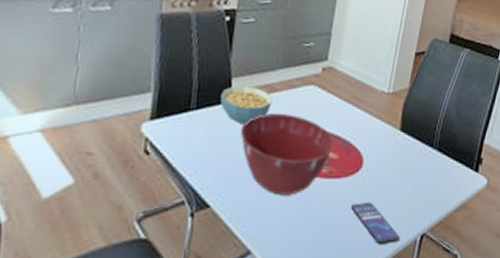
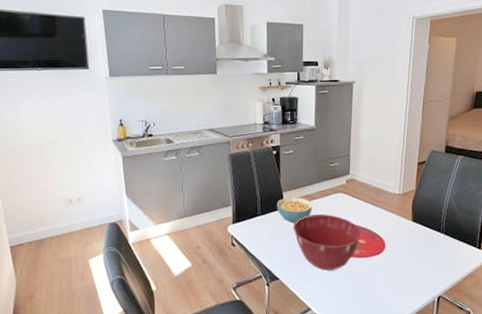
smartphone: present [350,203,400,244] -> none [379,274,421,303]

